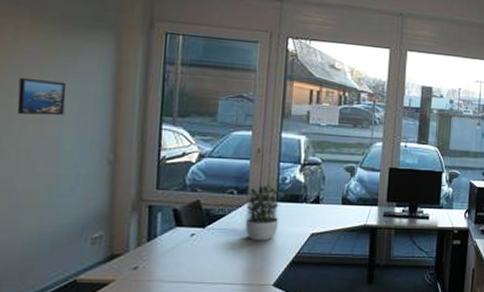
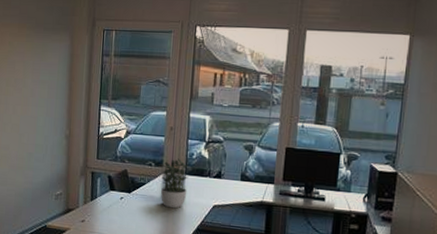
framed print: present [17,77,67,116] -> none [11,71,40,100]

